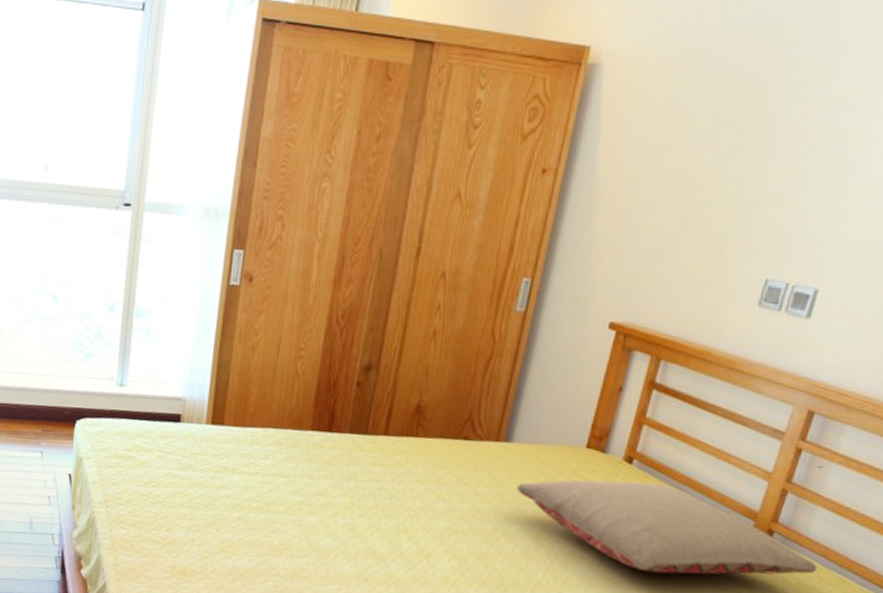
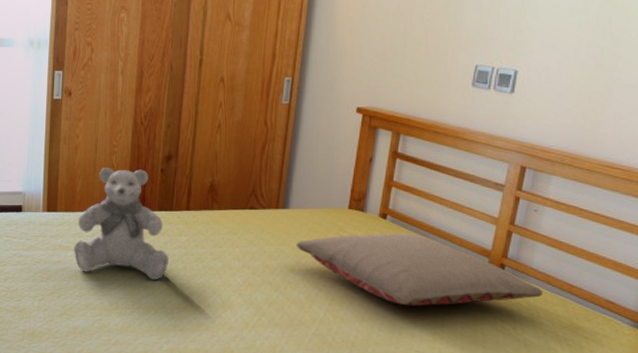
teddy bear: none [240,374,358,519] -> present [73,167,170,281]

